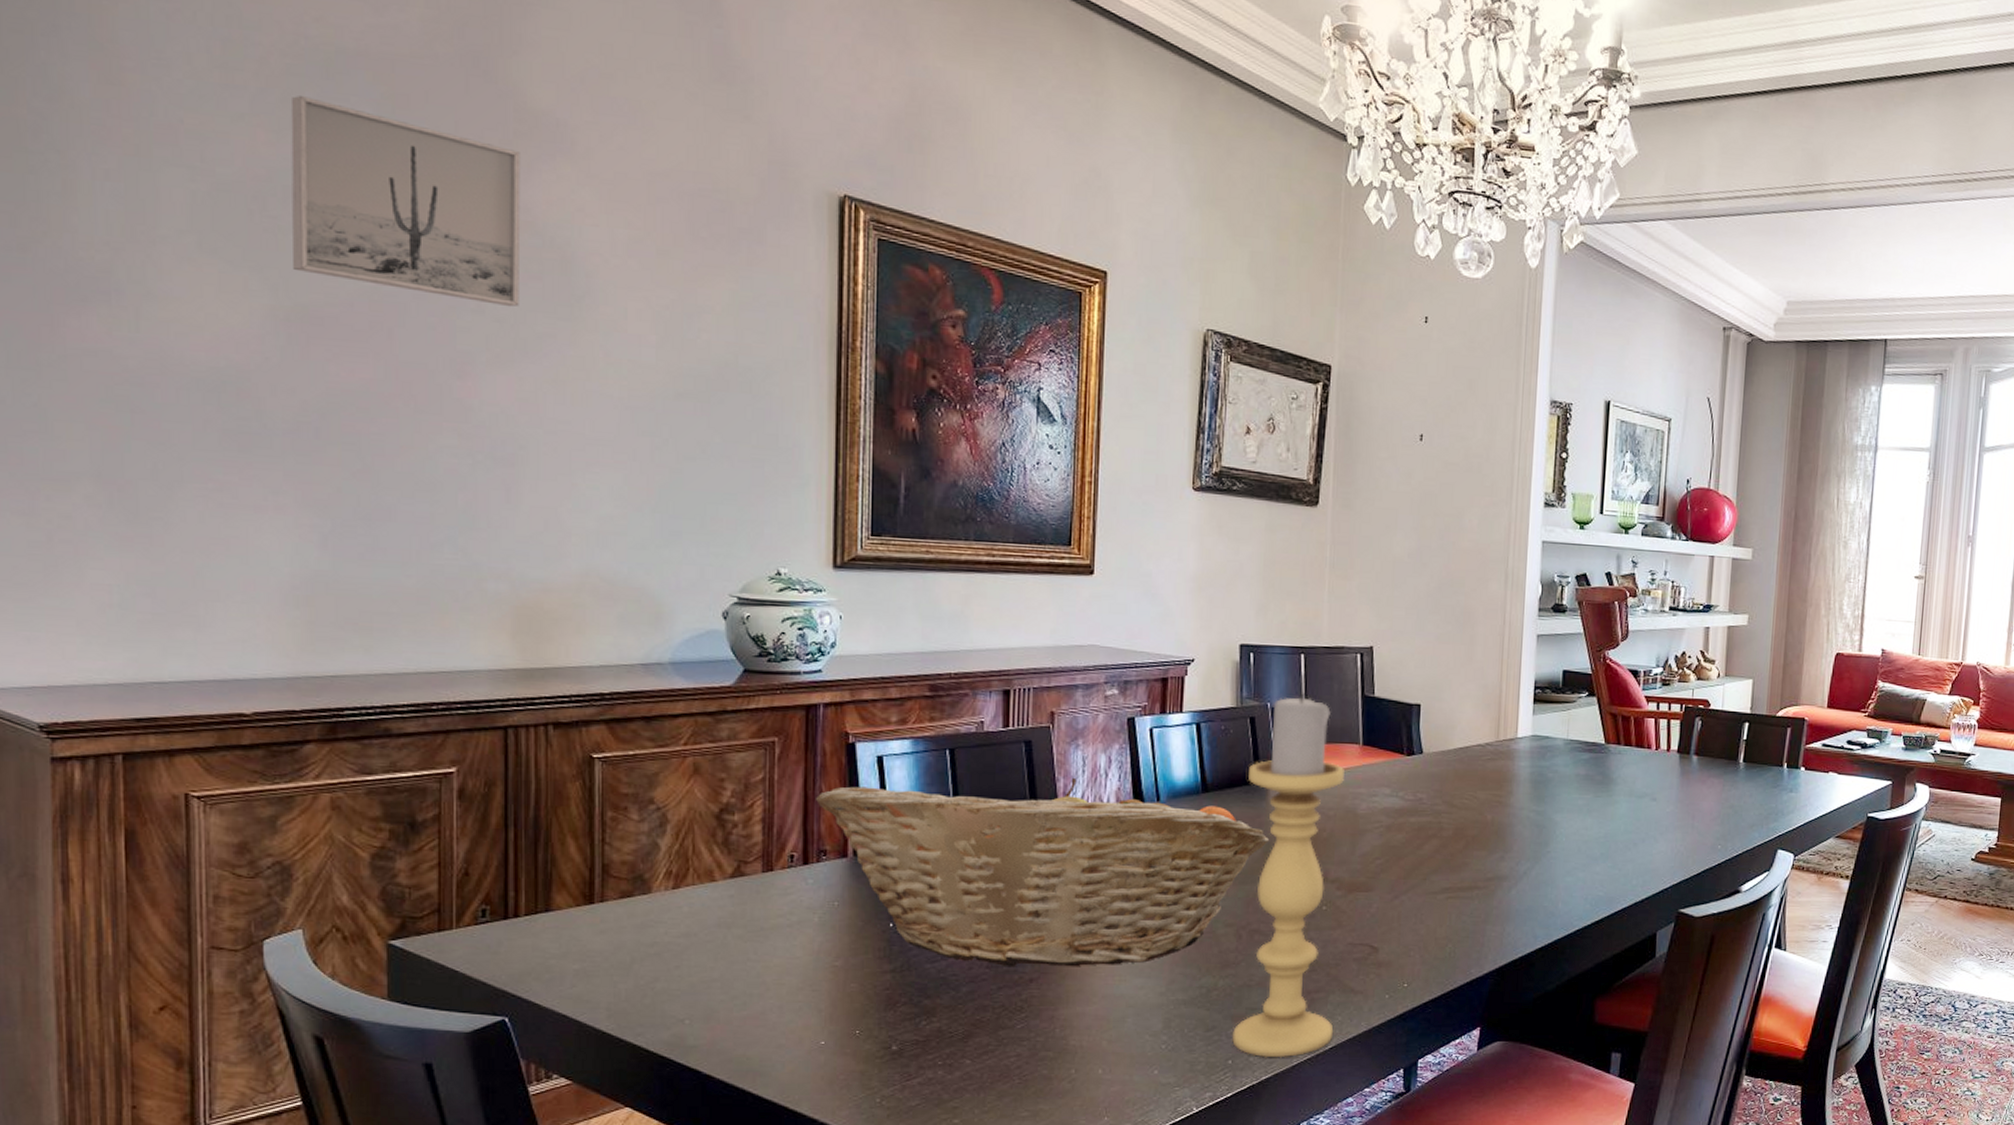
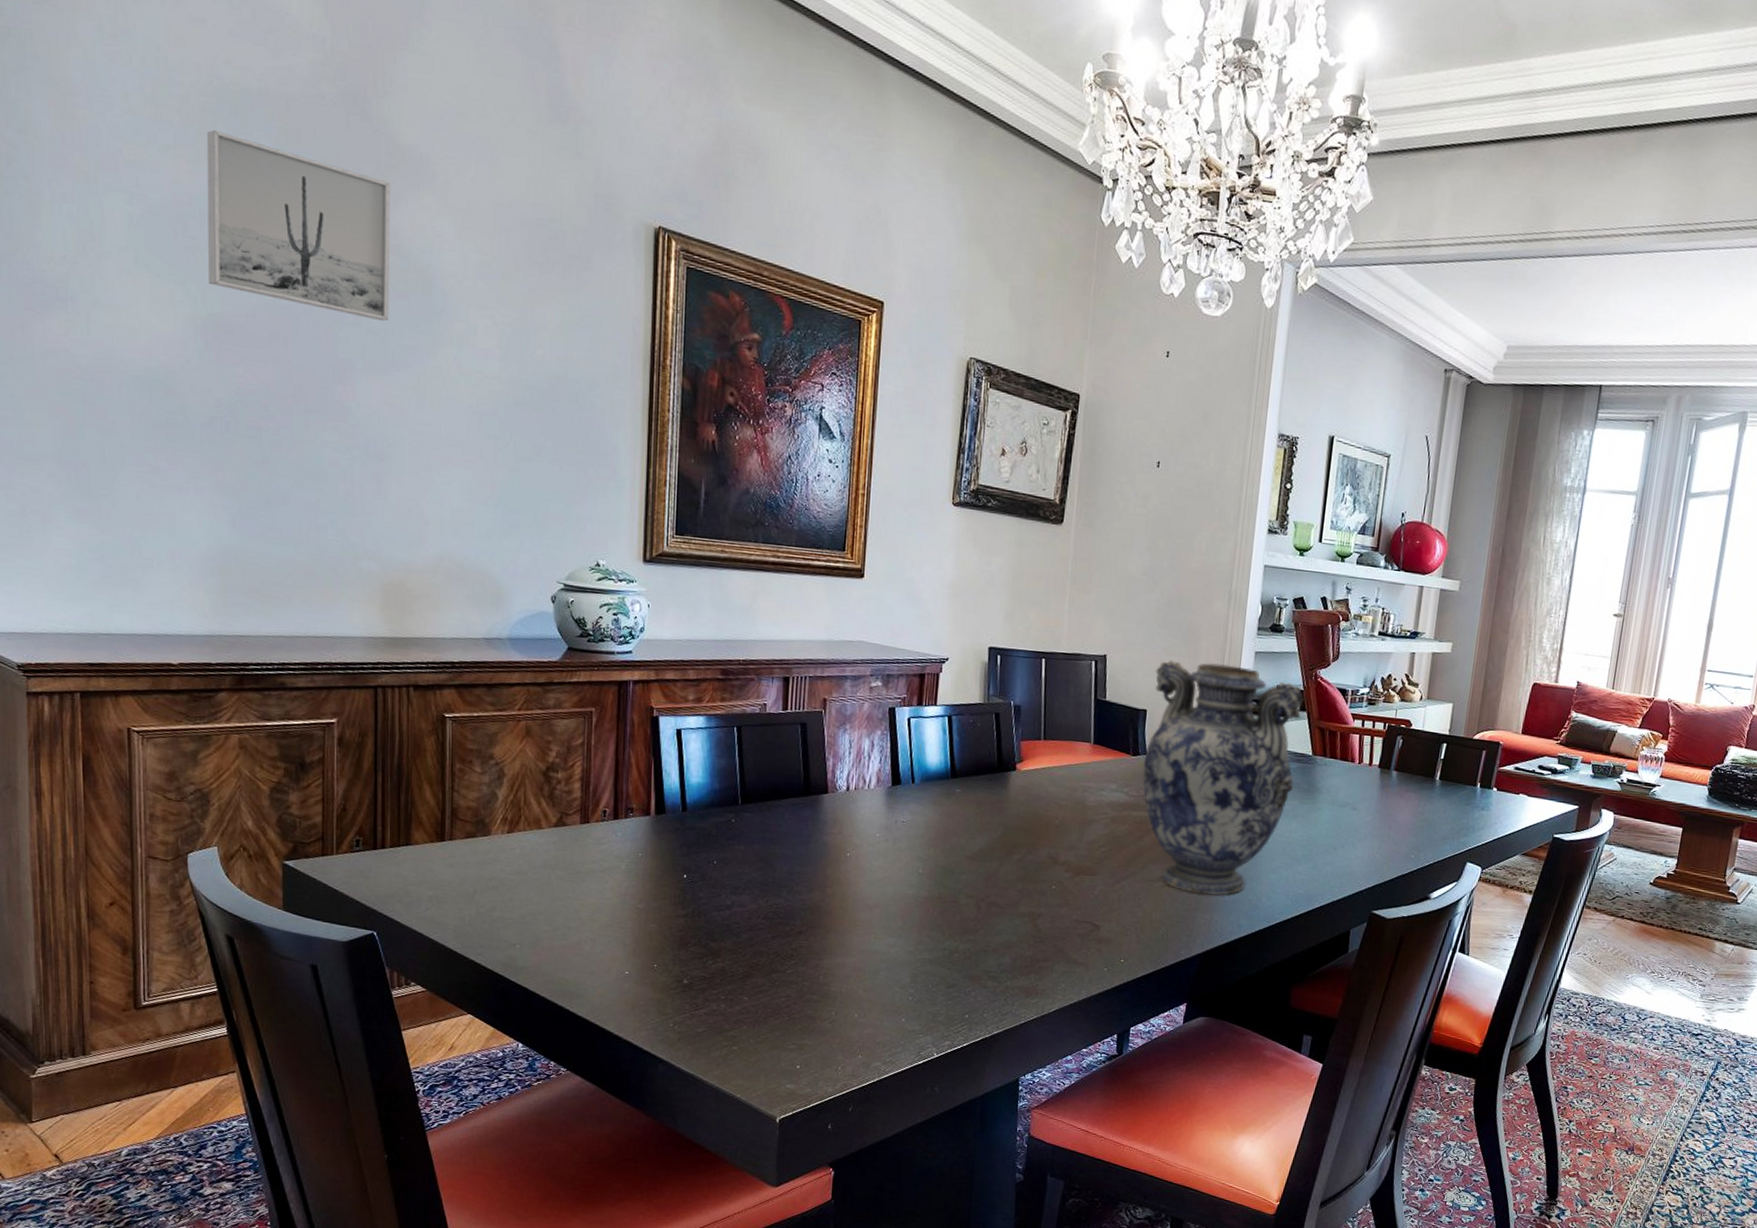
fruit basket: present [816,777,1269,967] -> none [625,754,1008,925]
candle holder: present [1232,693,1344,1058] -> none [969,694,1077,1017]
vase: none [1419,649,1594,904] -> present [1142,660,1305,895]

